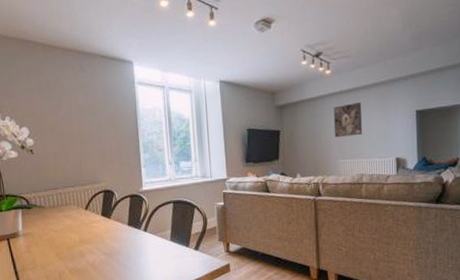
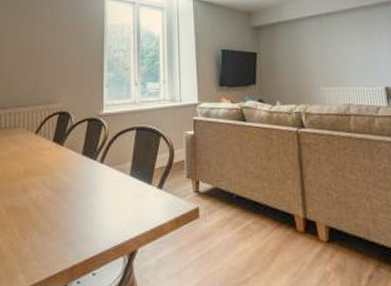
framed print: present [333,102,363,137] -> none [313,25,347,62]

